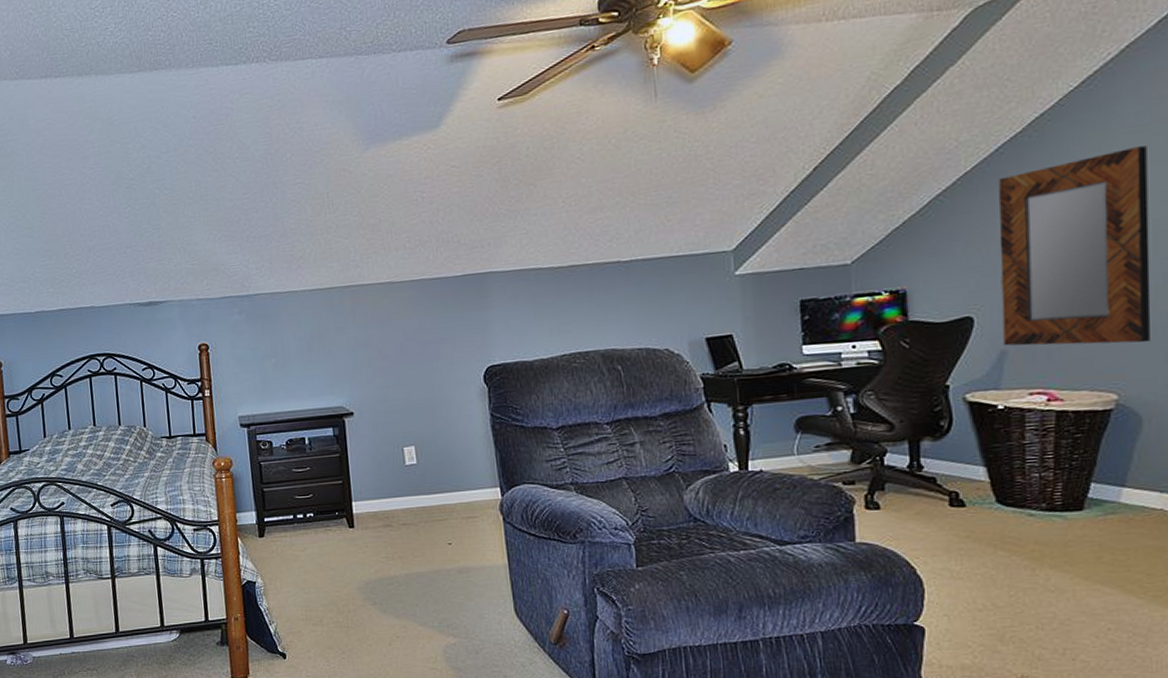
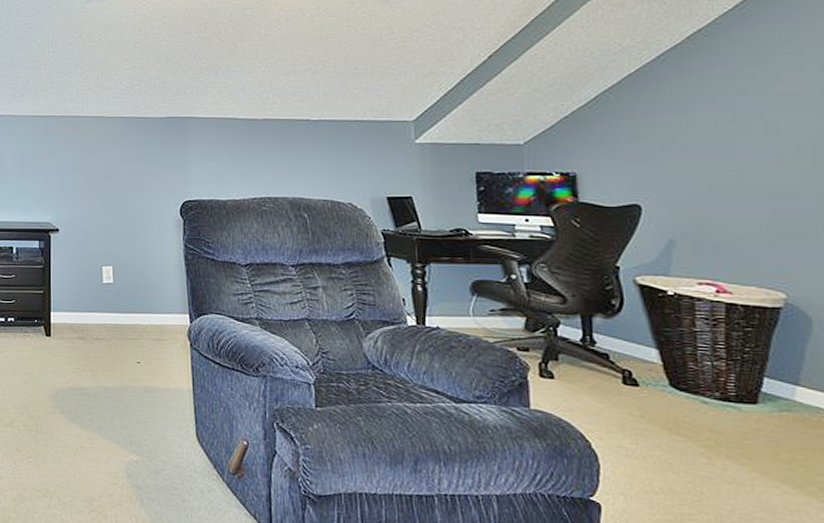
home mirror: present [999,146,1151,346] -> none [661,67,815,247]

